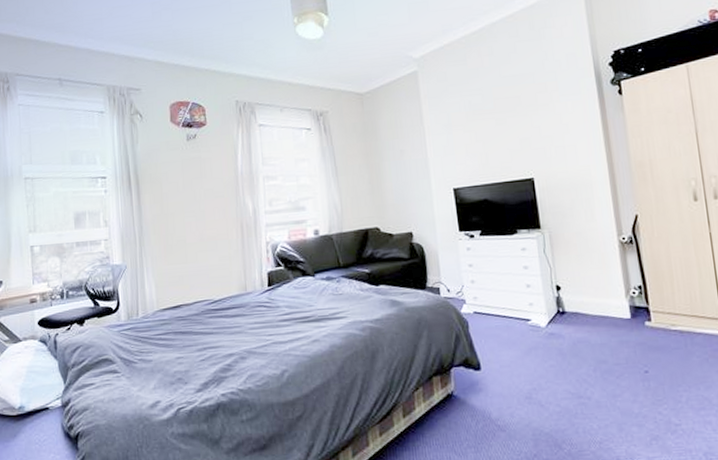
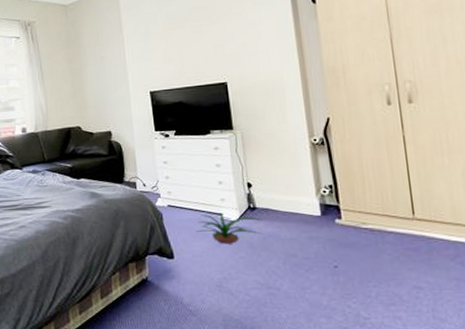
plant: none [505,318,572,352] -> present [197,213,263,244]

